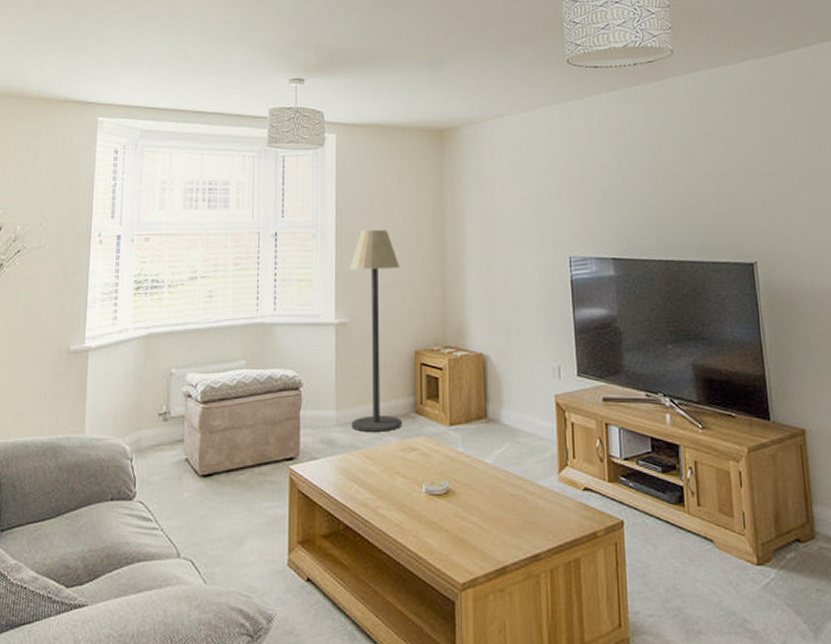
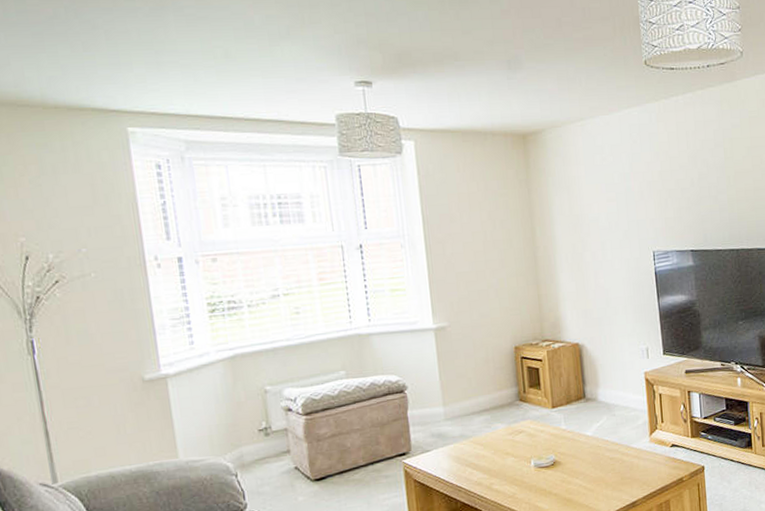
floor lamp: present [350,230,402,432] -> none [443,236,508,423]

